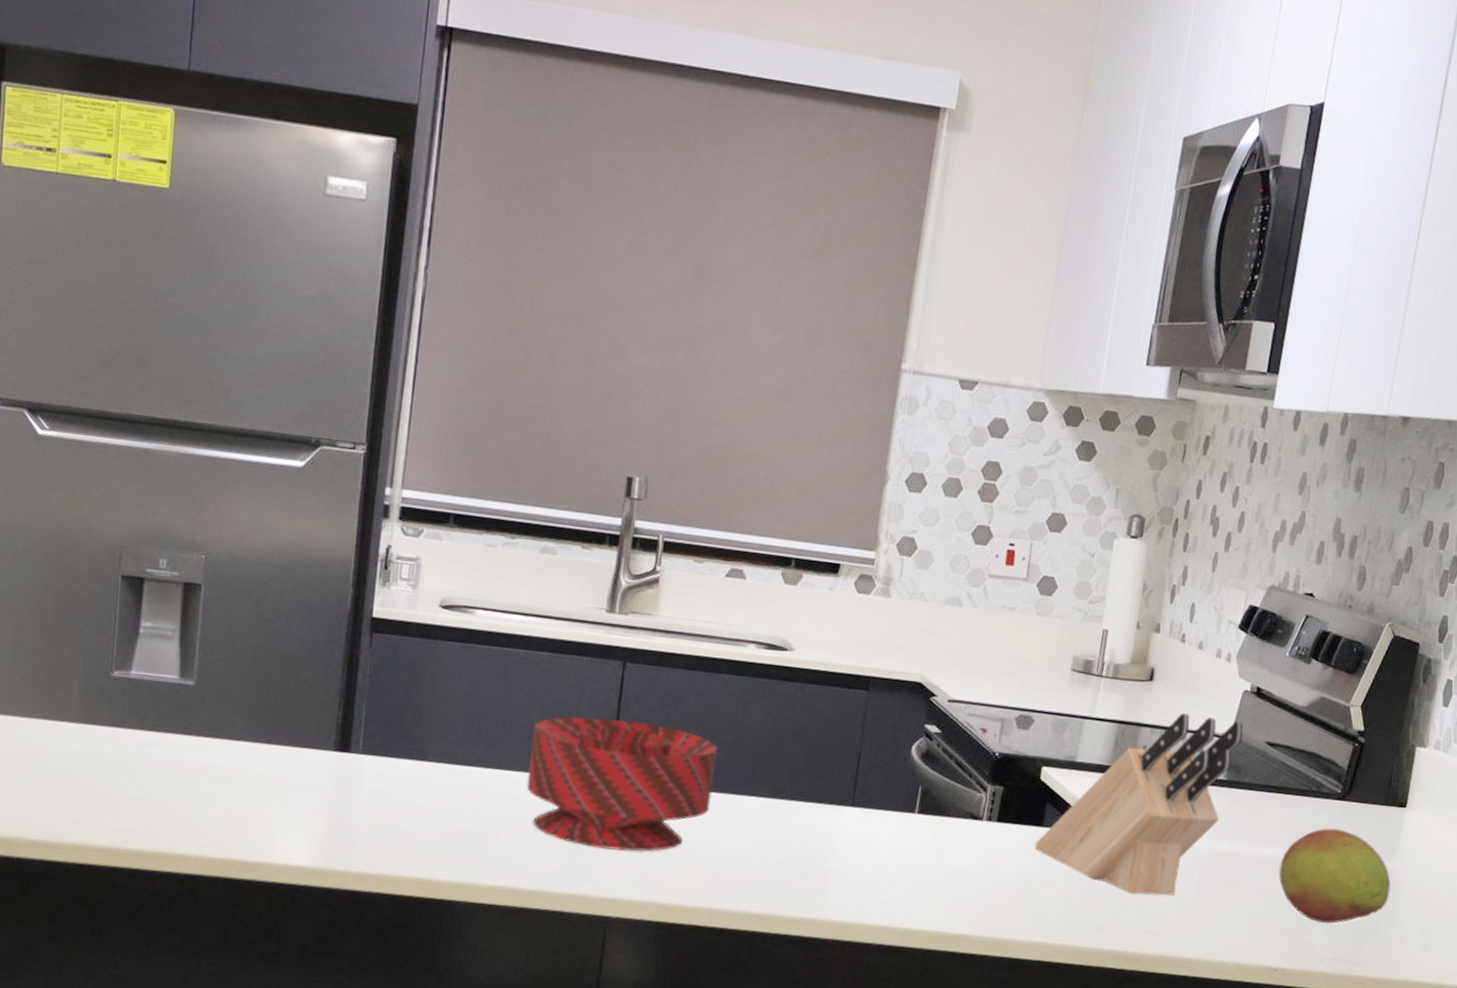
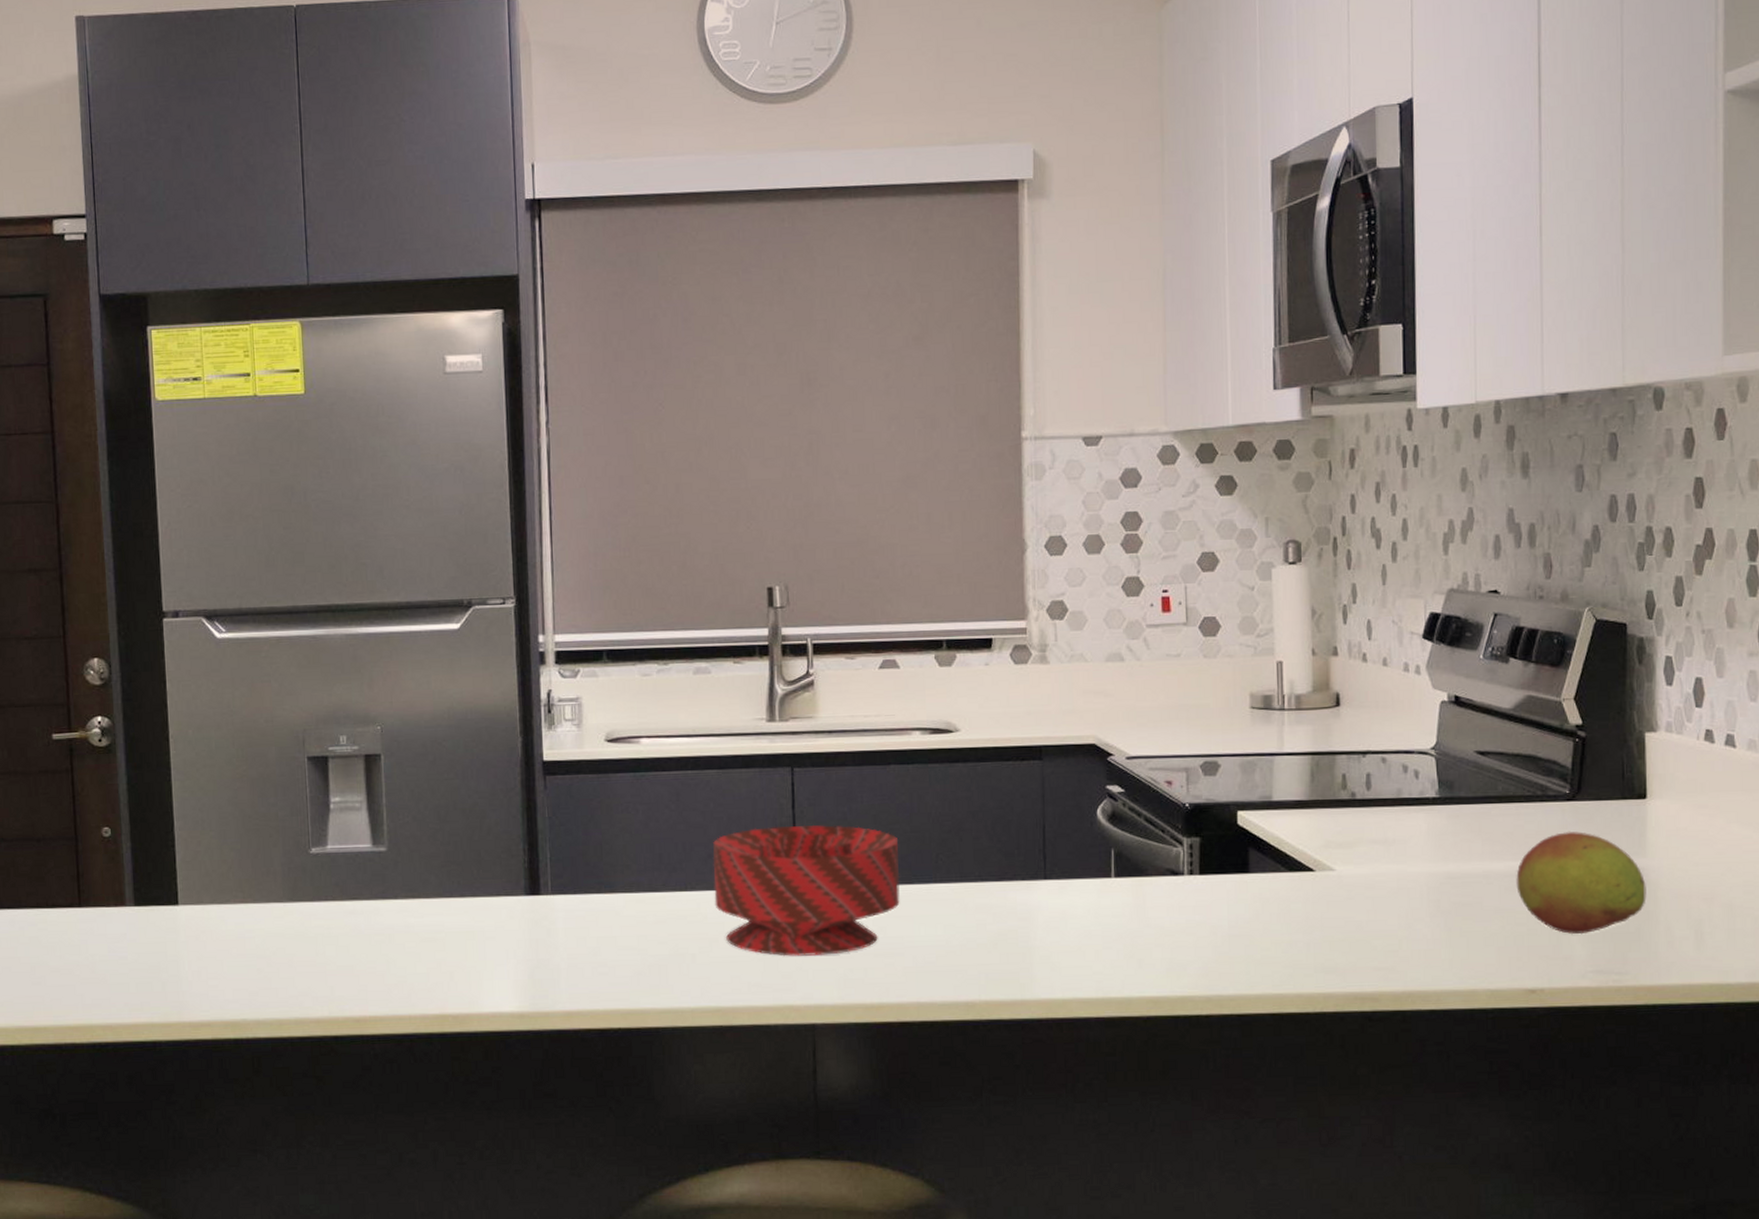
knife block: present [1034,713,1243,896] -> none [1244,735,1448,931]

